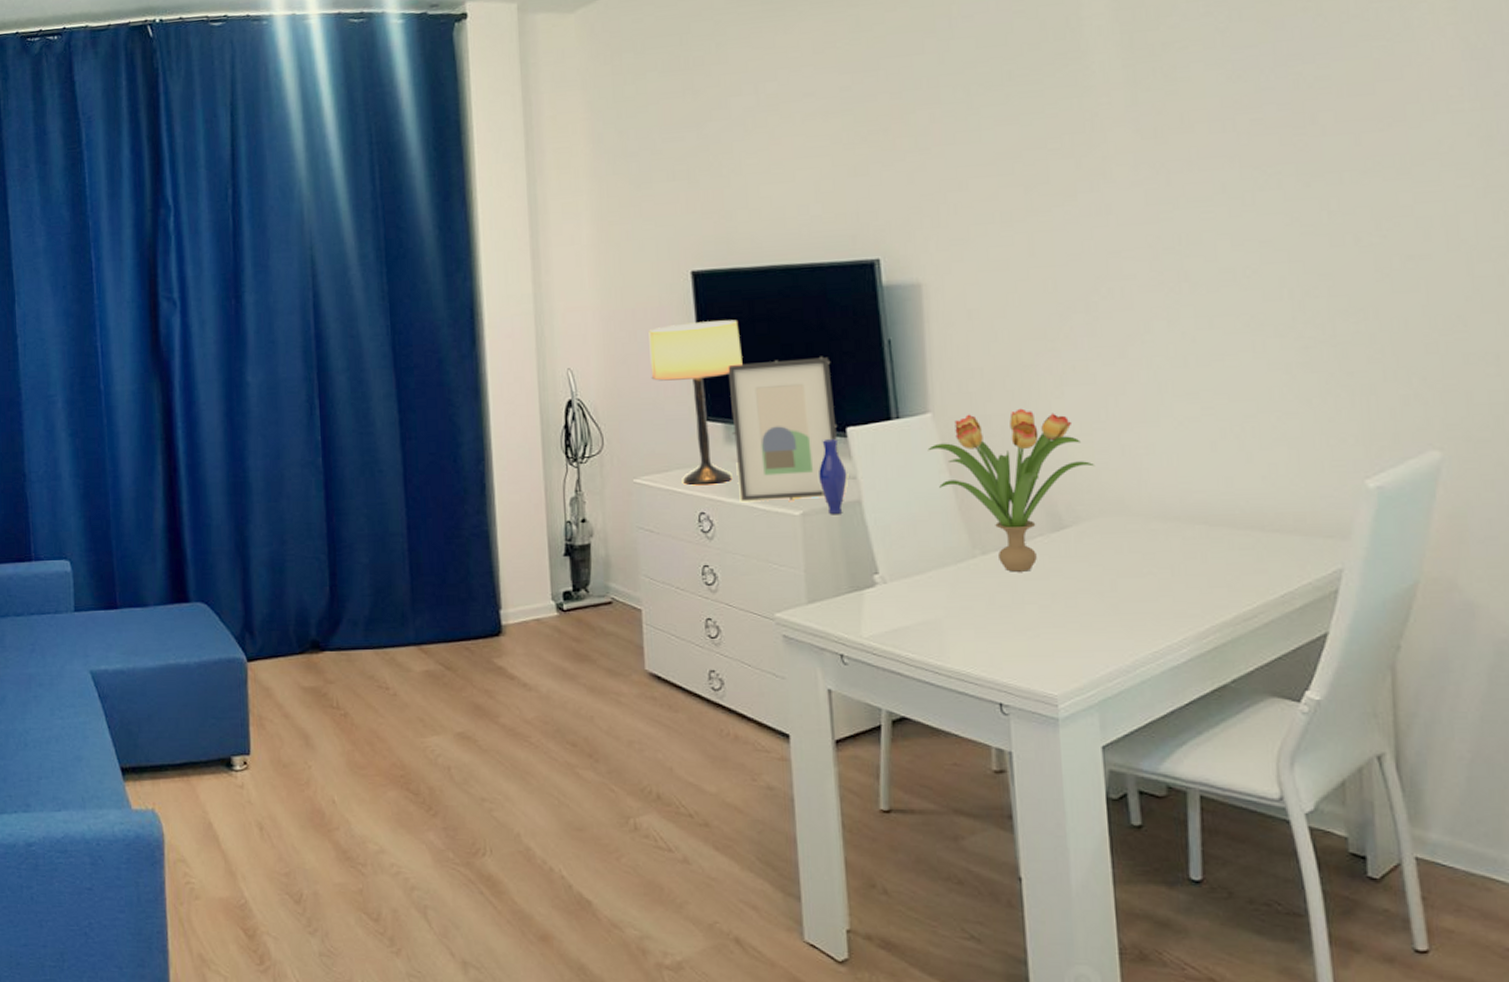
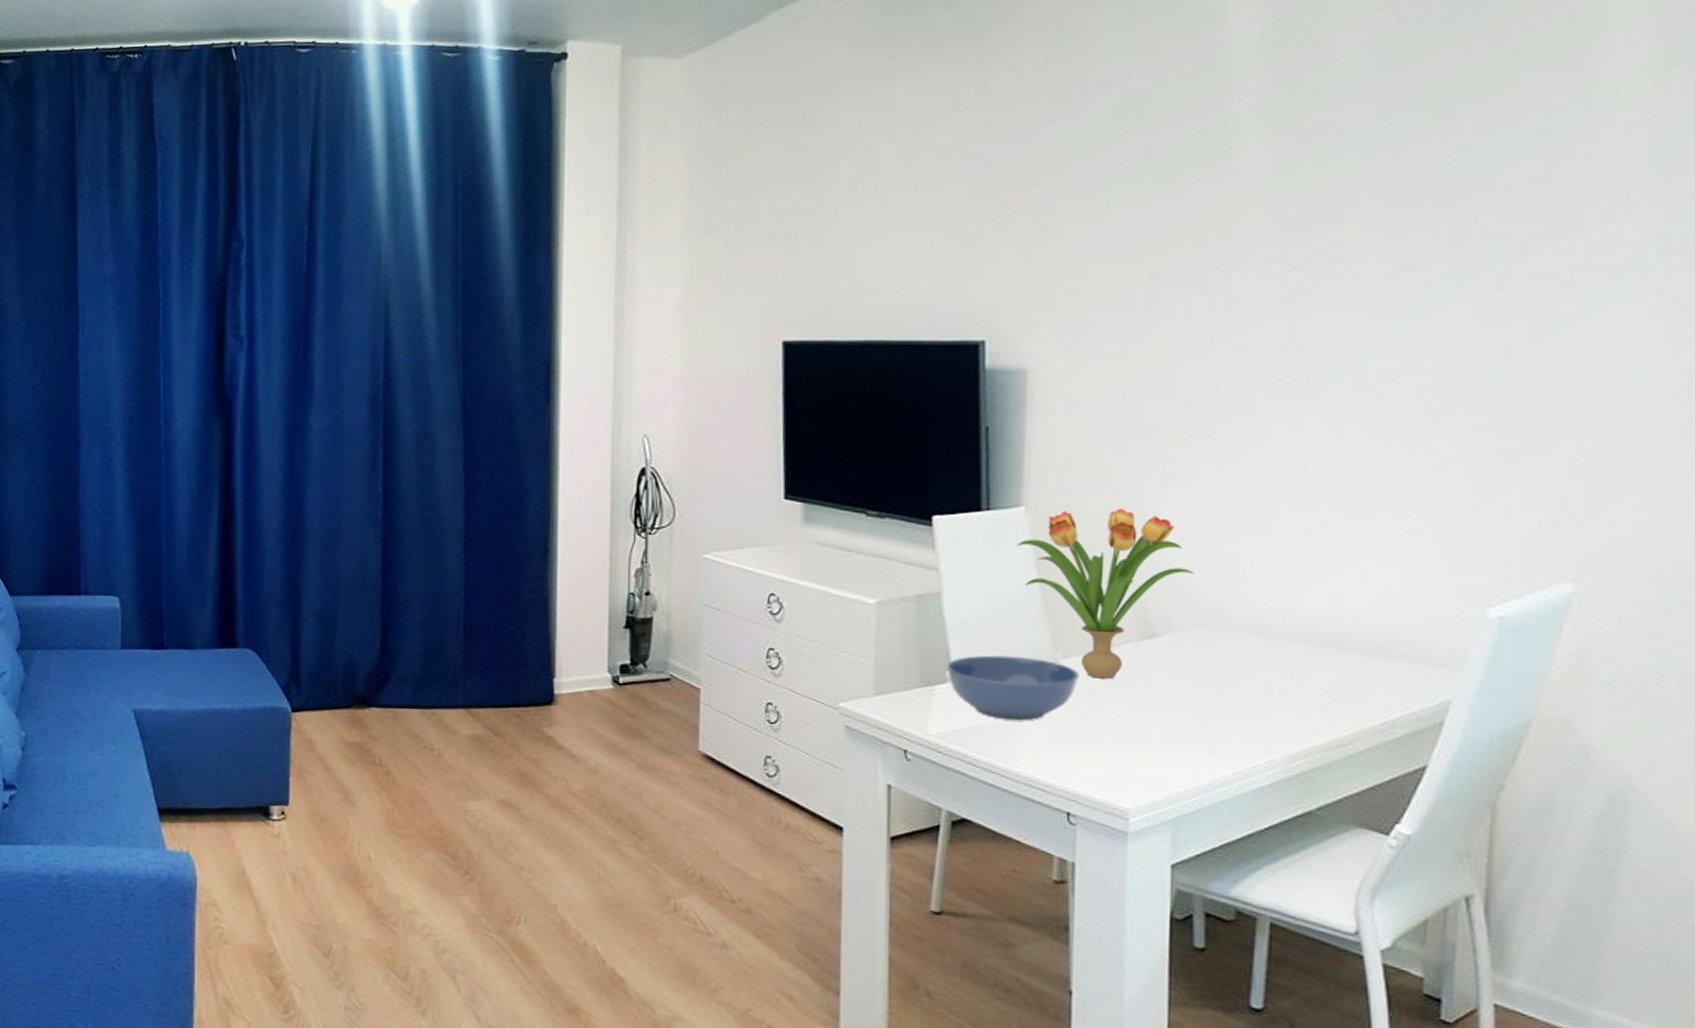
table lamp: present [649,320,743,485] -> none [731,395,829,565]
picture frame: present [728,356,839,501] -> none [810,439,924,588]
vase: present [817,438,847,515] -> none [897,526,929,606]
bowl: none [873,556,998,617] -> present [947,655,1080,720]

